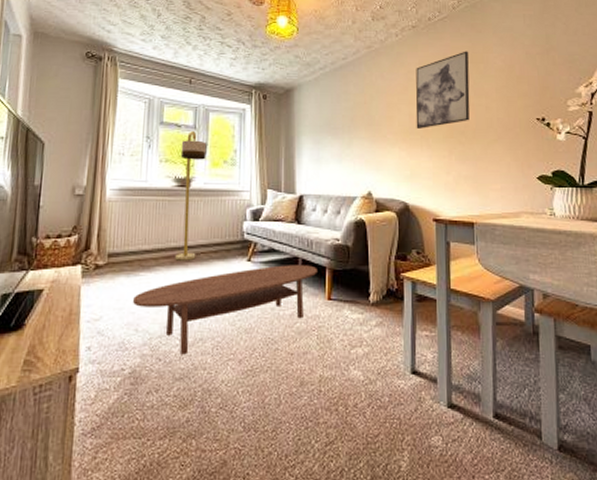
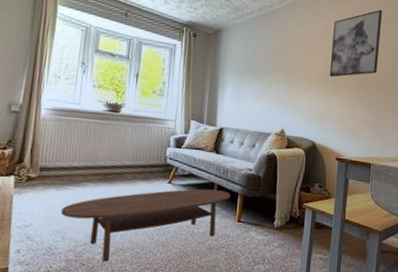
floor lamp: present [175,130,207,261] -> none [102,60,138,180]

